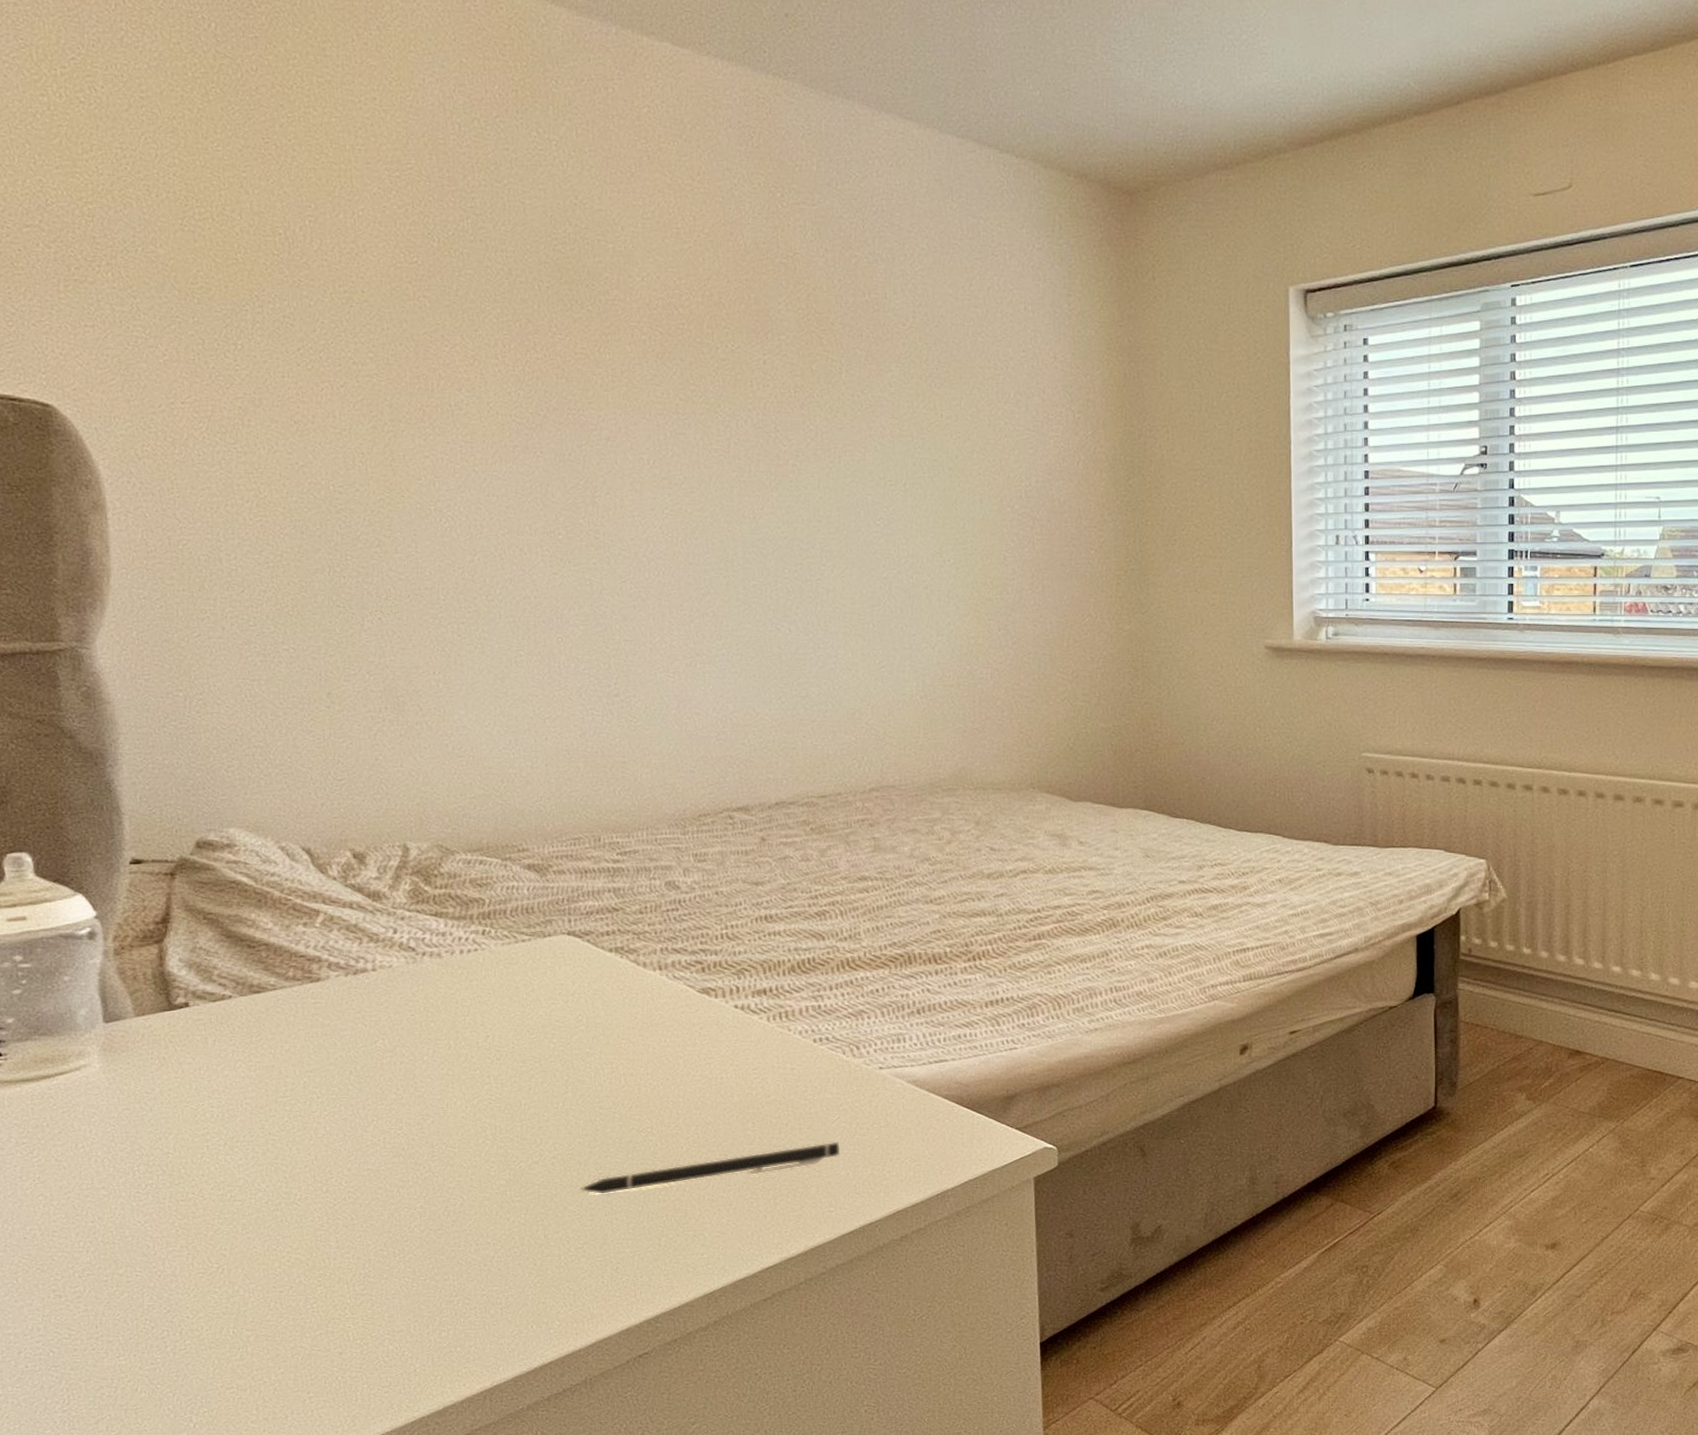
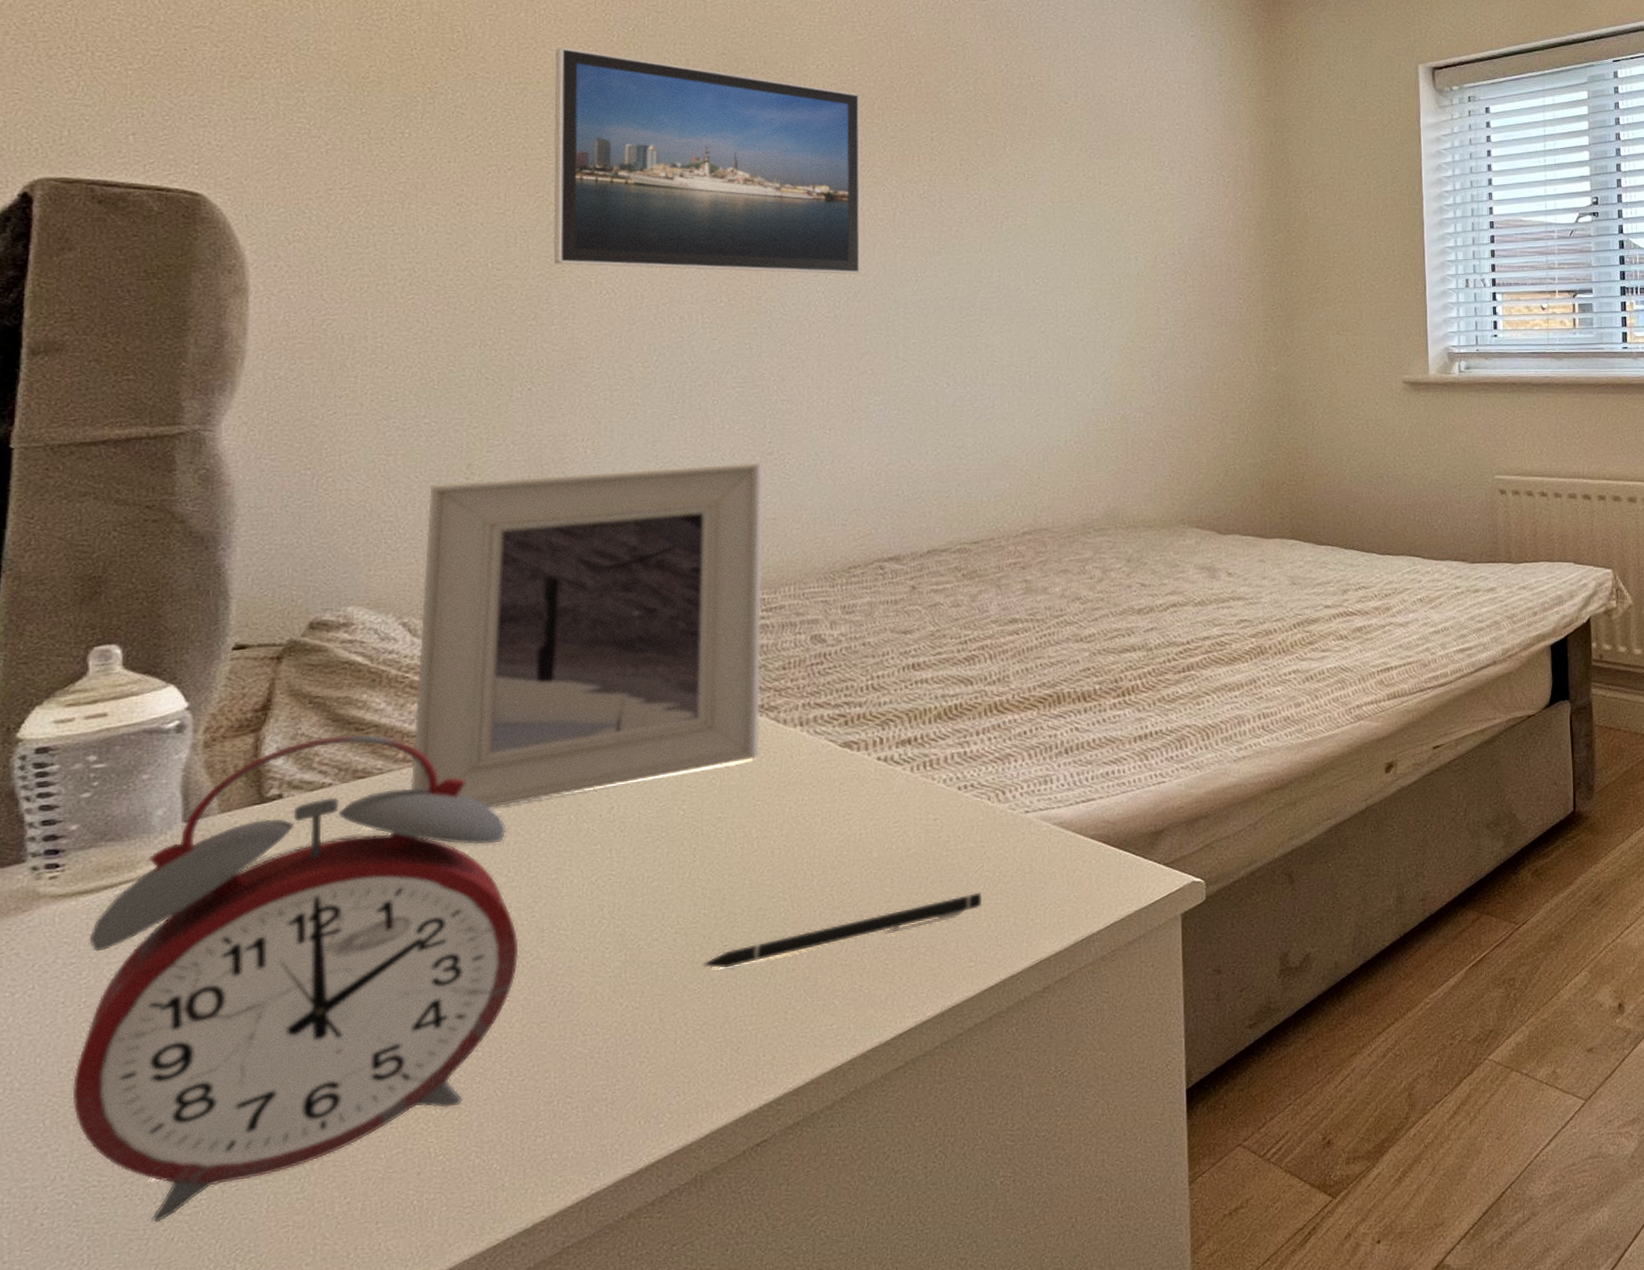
alarm clock: none [35,951,413,1374] -> present [72,734,519,1223]
picture frame: none [294,703,622,1030] -> present [409,462,764,809]
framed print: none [377,253,698,509] -> present [553,47,861,275]

